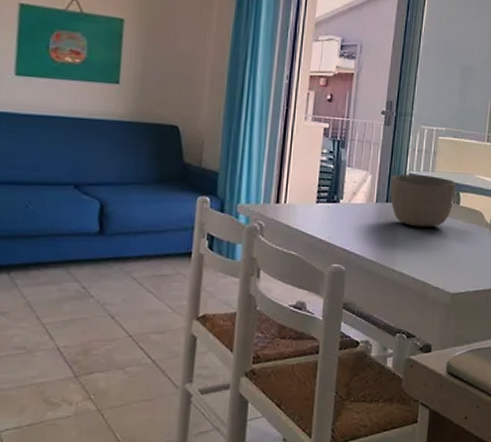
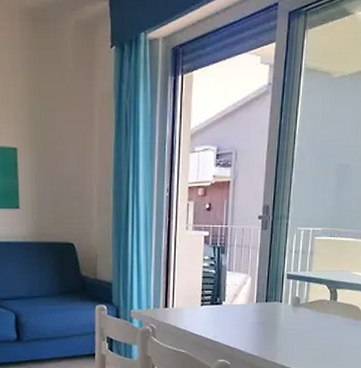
bowl: present [390,174,456,228] -> none [269,274,333,324]

